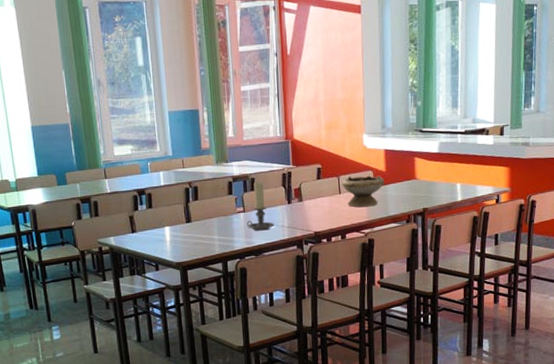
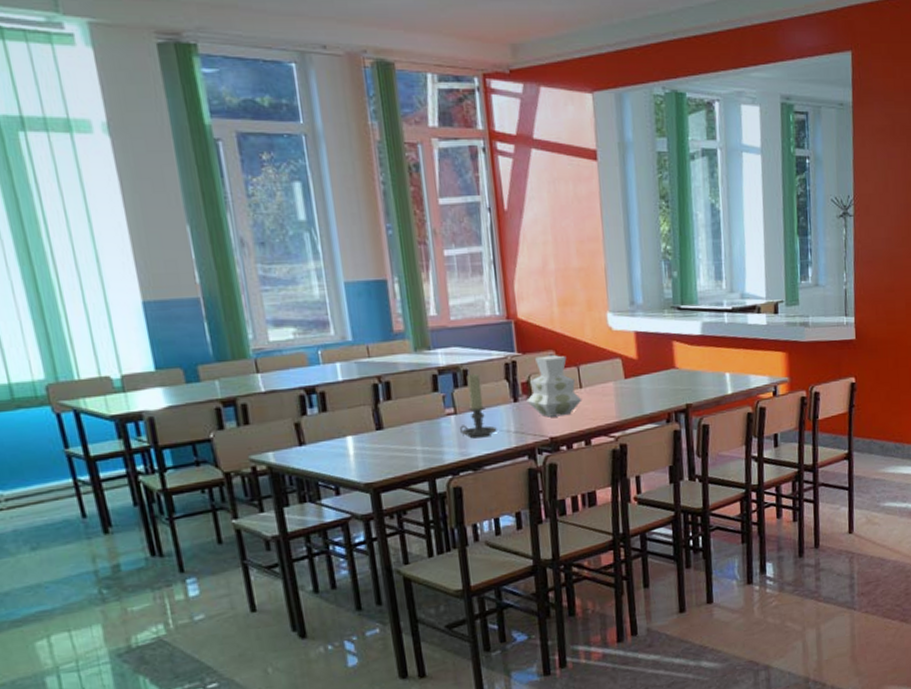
vase: none [298,168,341,216] -> present [527,355,583,417]
bowl: present [342,175,385,207] -> none [583,364,637,404]

